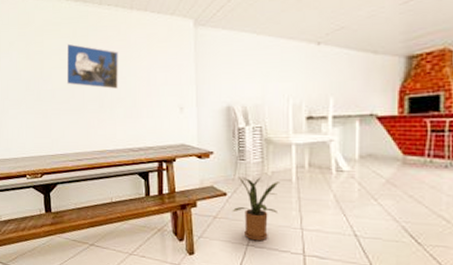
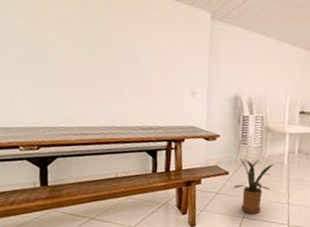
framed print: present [66,43,118,89] -> none [74,14,134,67]

